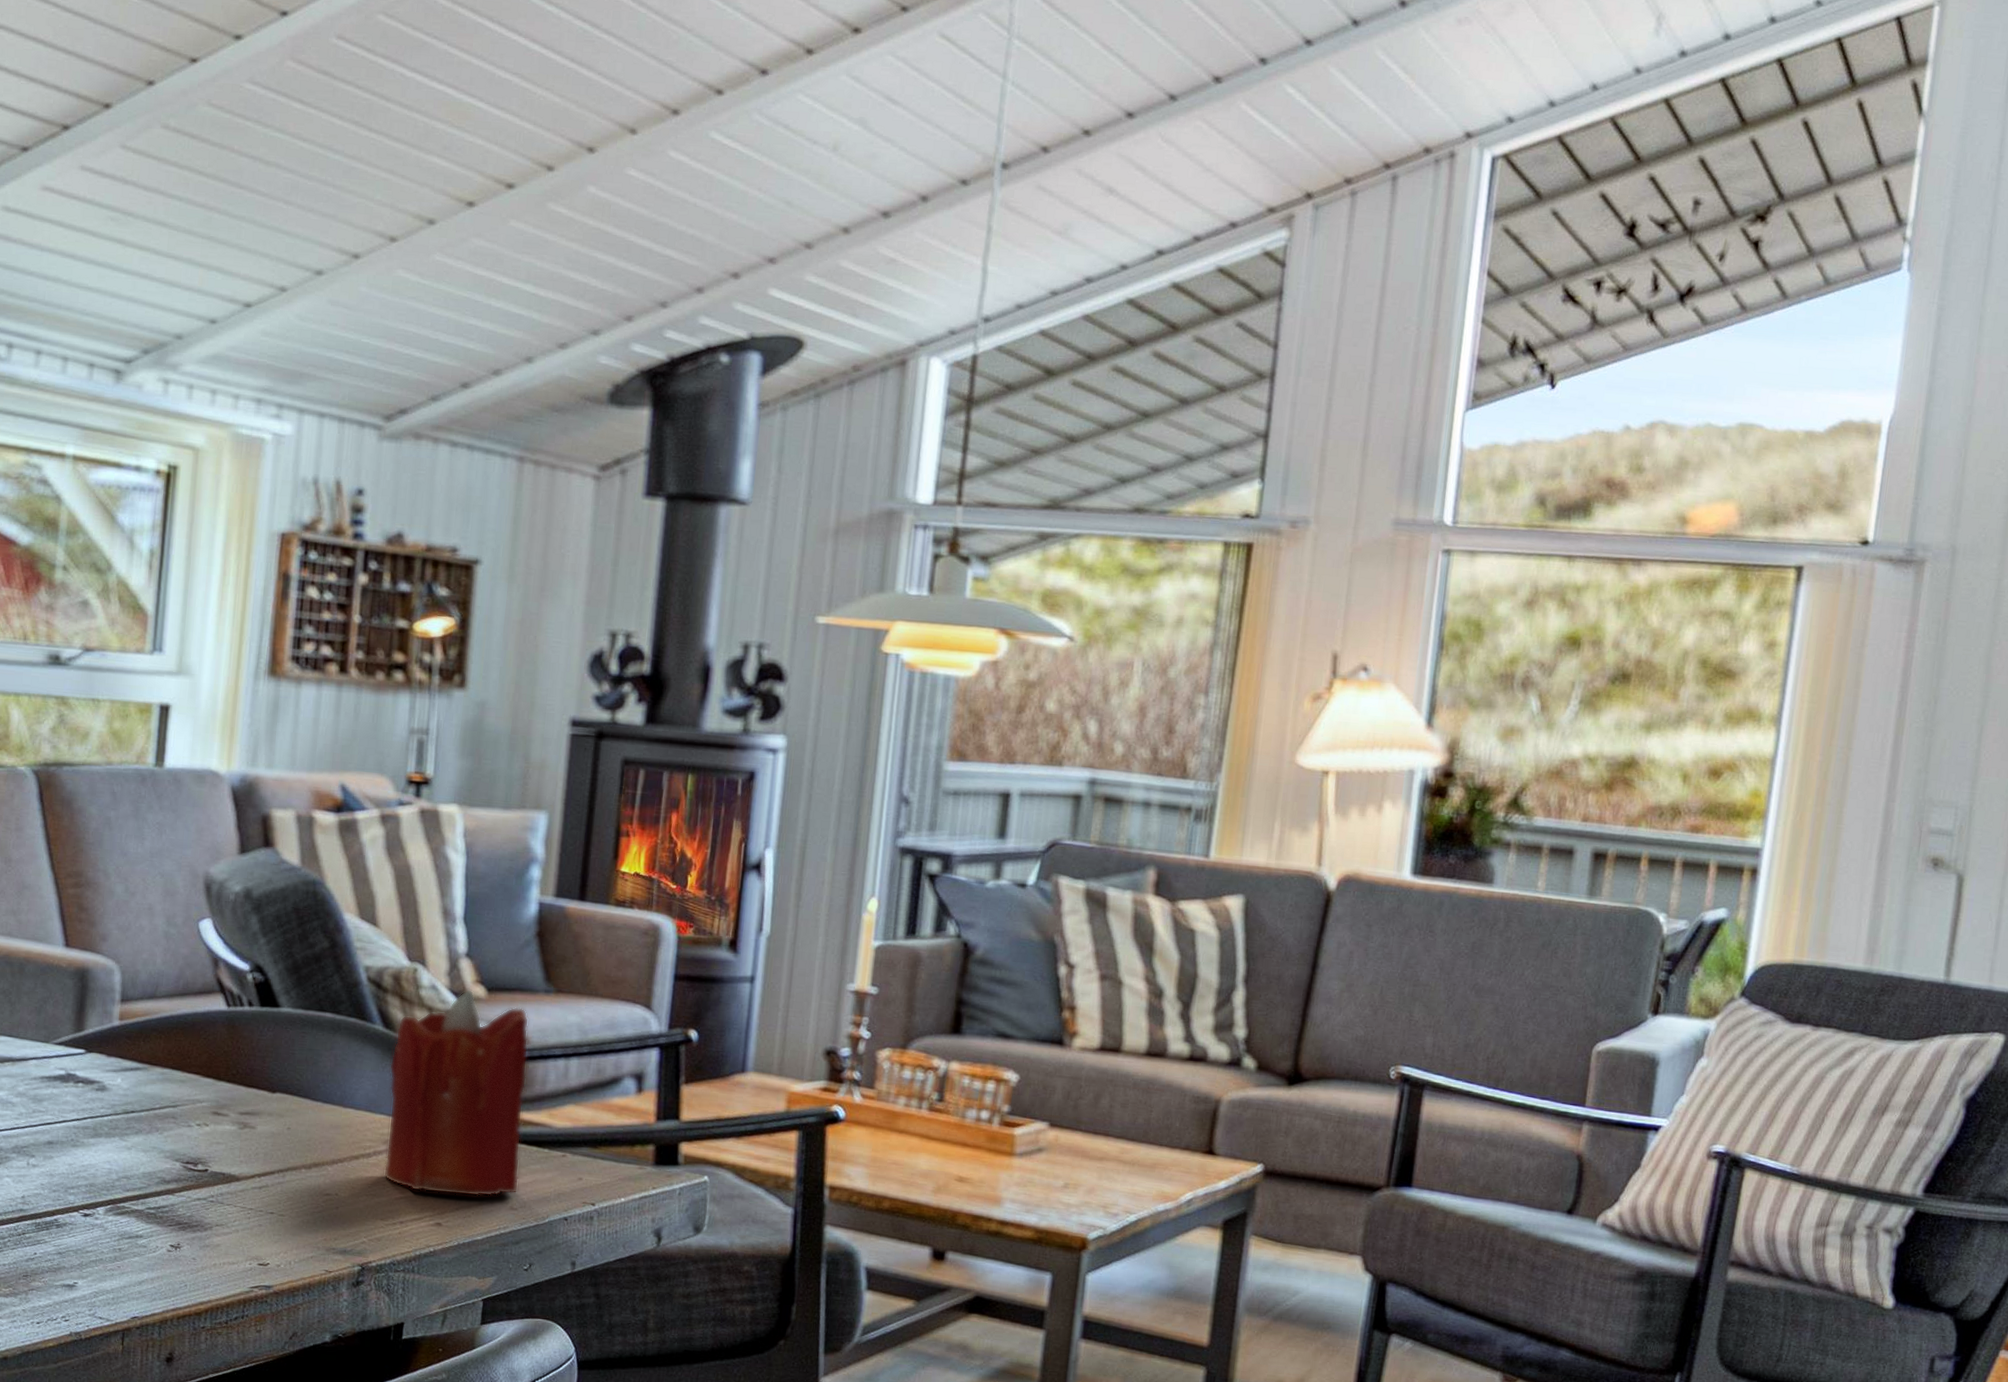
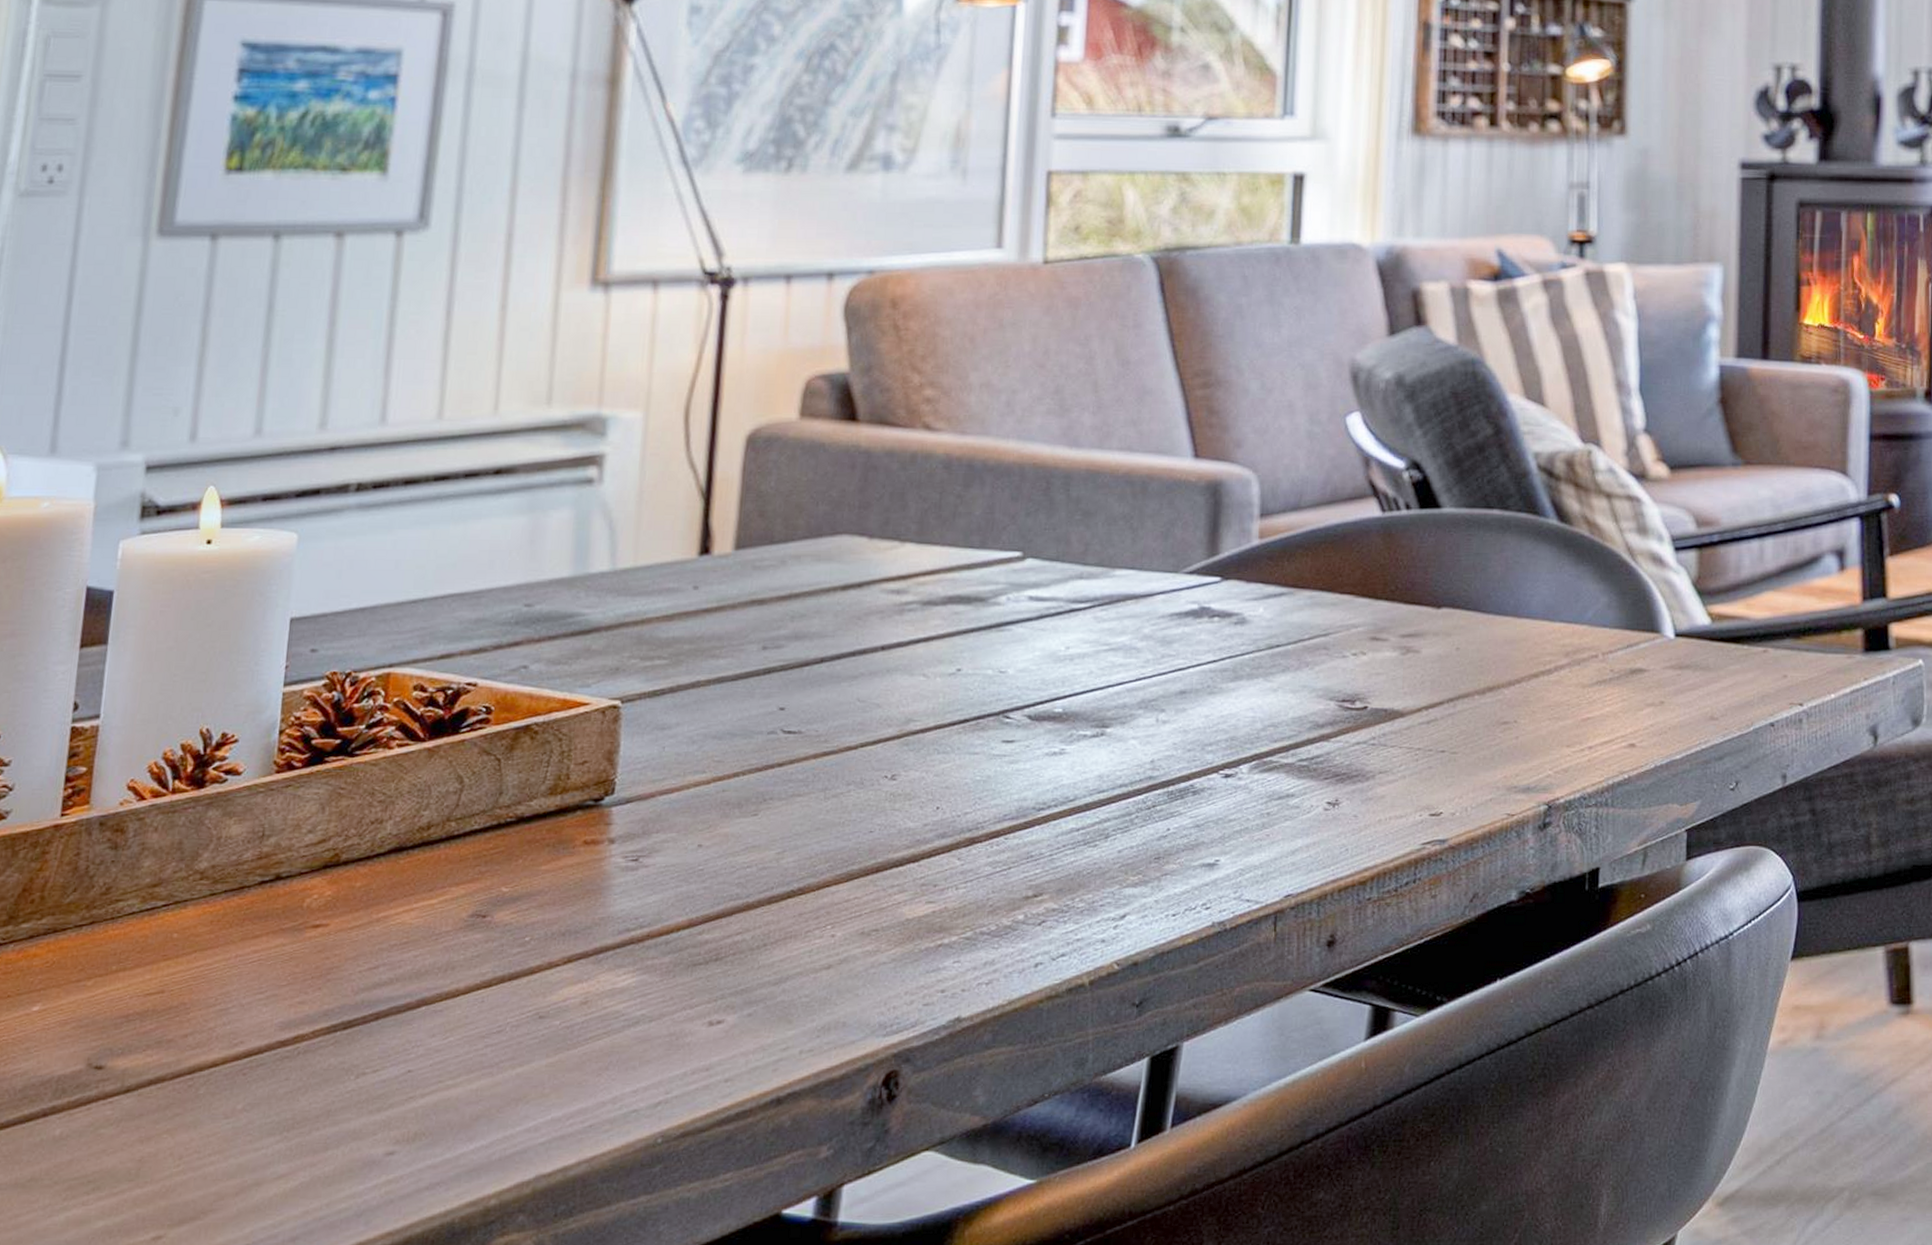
candle: present [383,989,529,1197] -> none [1567,470,1719,709]

